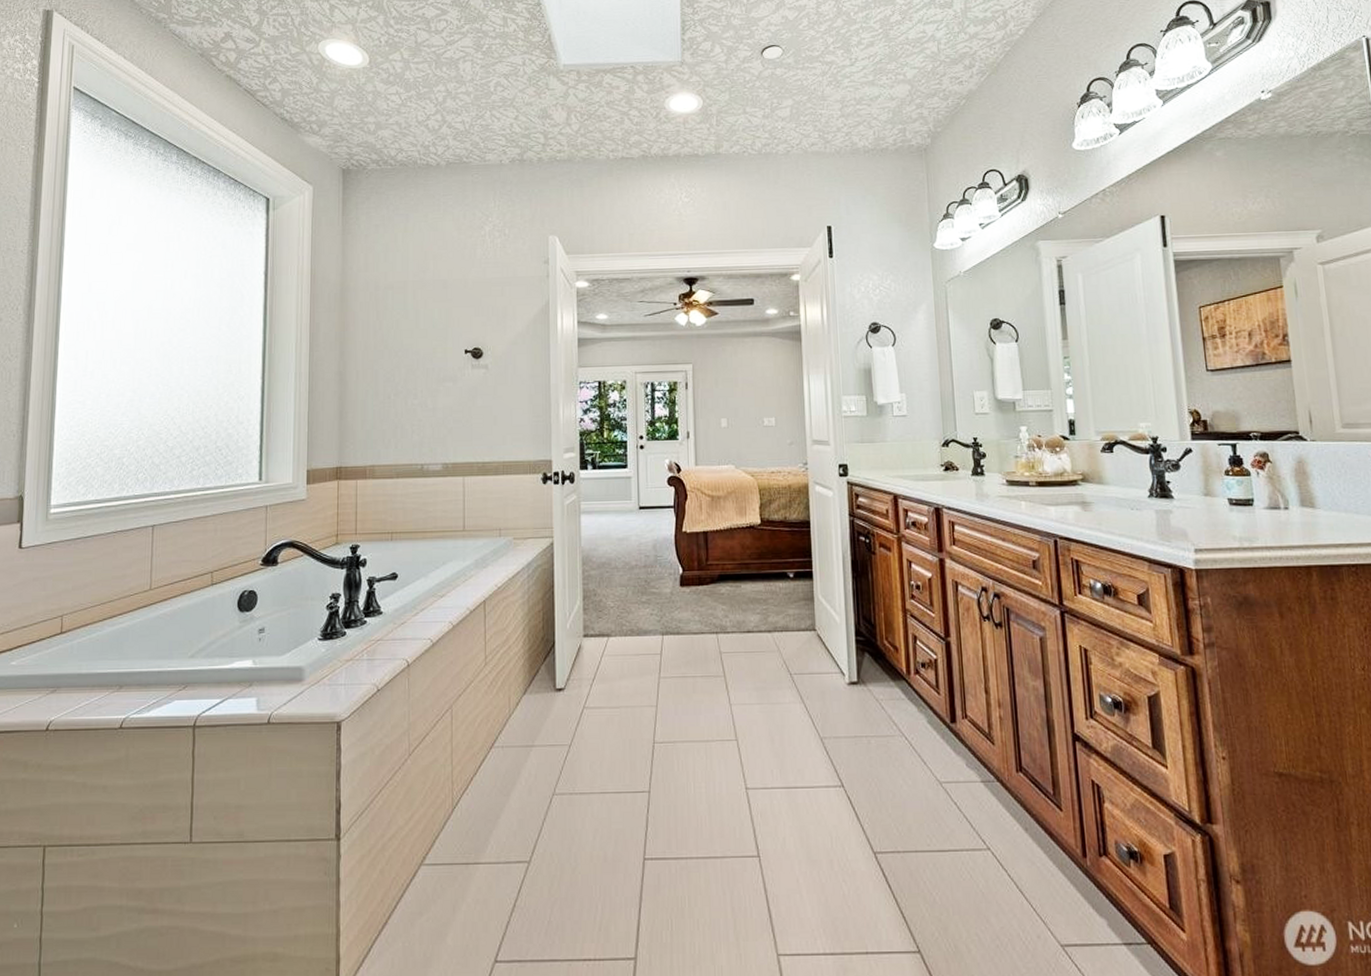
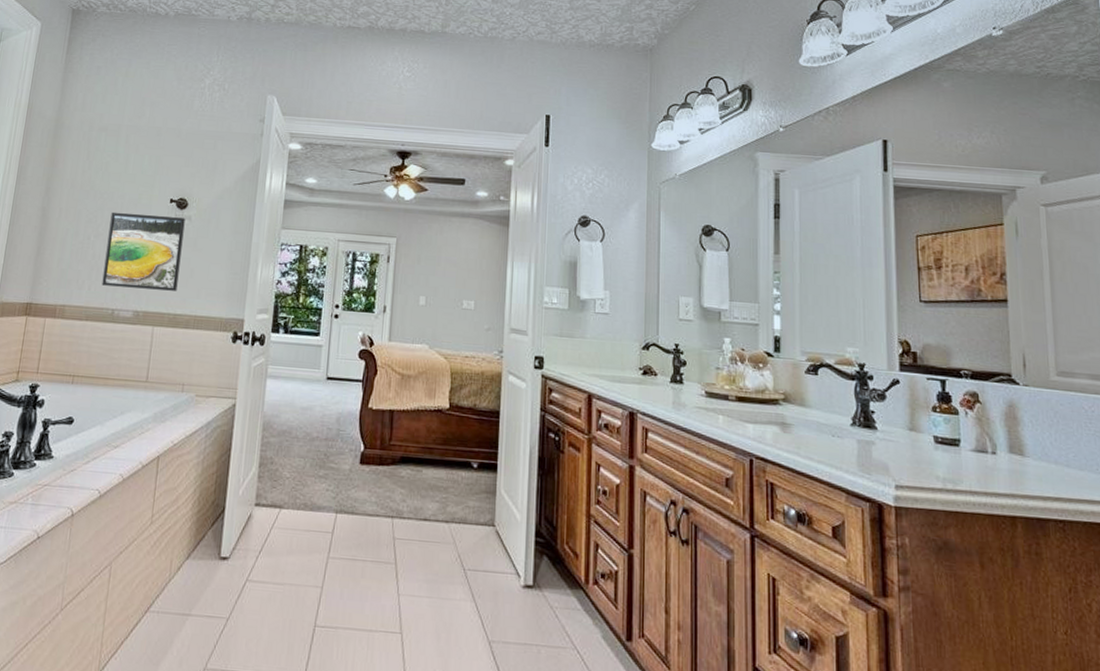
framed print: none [408,367,483,442] -> present [101,212,185,291]

